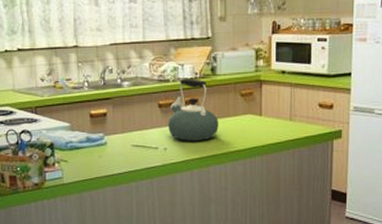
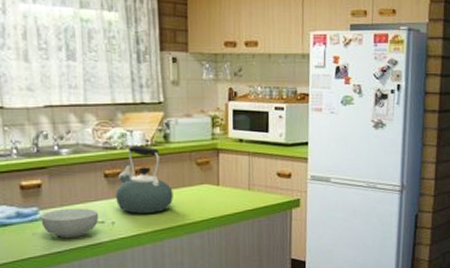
cereal bowl: none [106,134,154,162] -> present [41,207,99,239]

